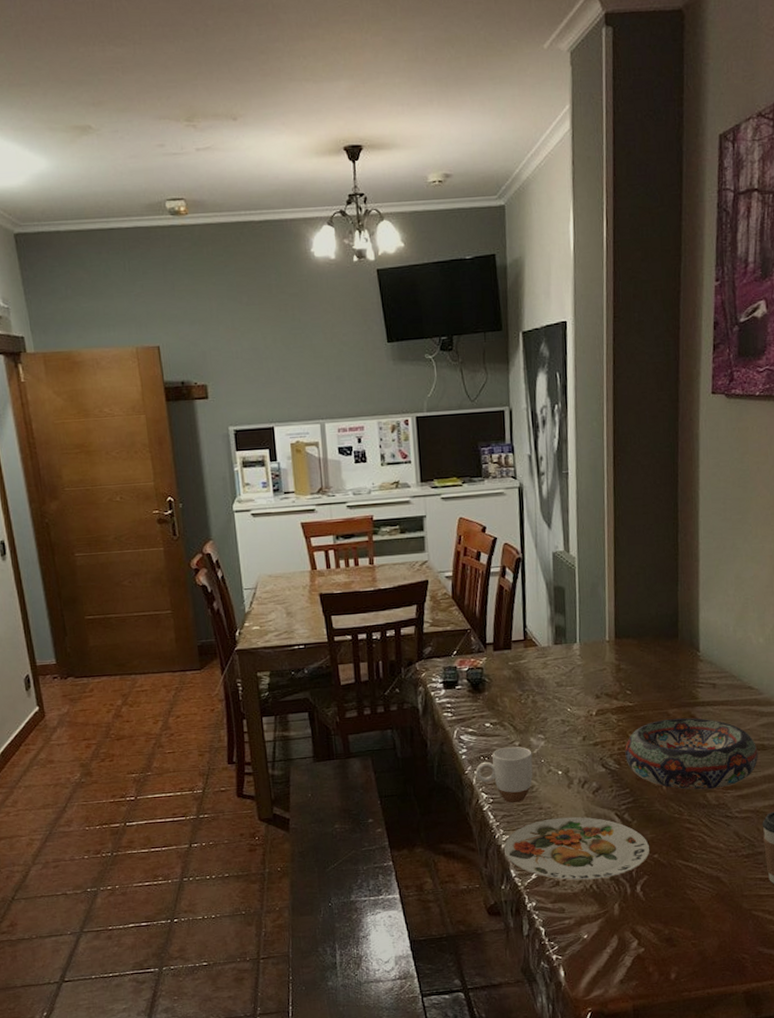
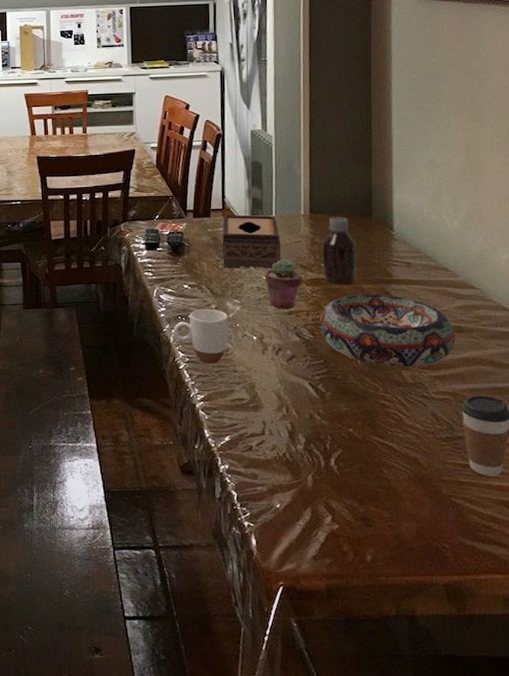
plate: present [504,816,649,881] -> none [199,382,344,448]
tissue box: none [524,643,586,702] -> present [221,214,282,269]
potted succulent: none [569,689,607,741] -> present [265,260,302,309]
bottle: none [627,640,662,711] -> present [322,217,356,284]

